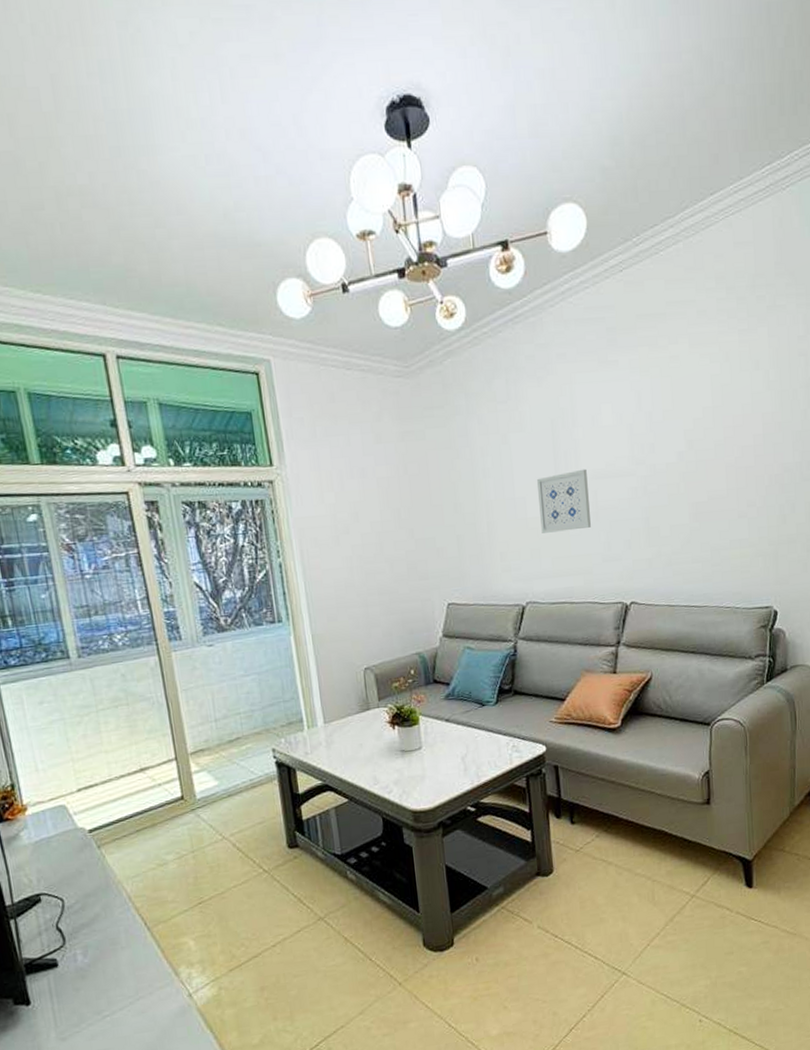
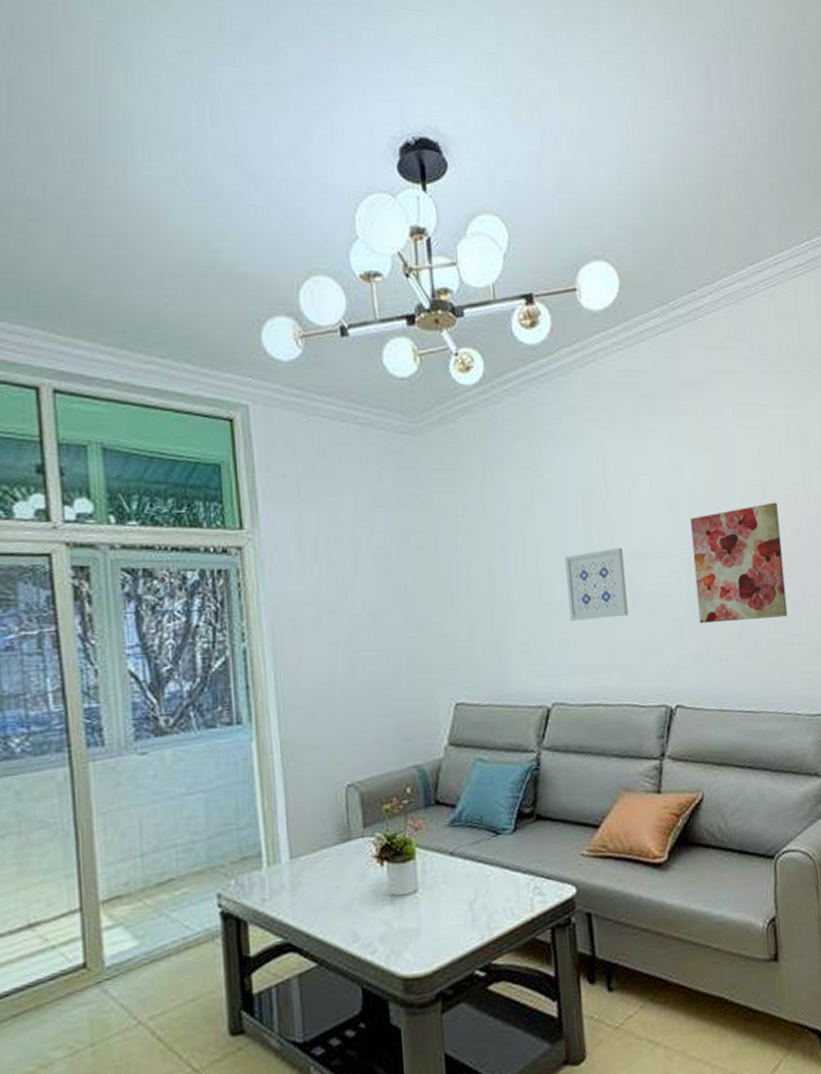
wall art: none [647,422,732,533] -> present [690,502,788,624]

